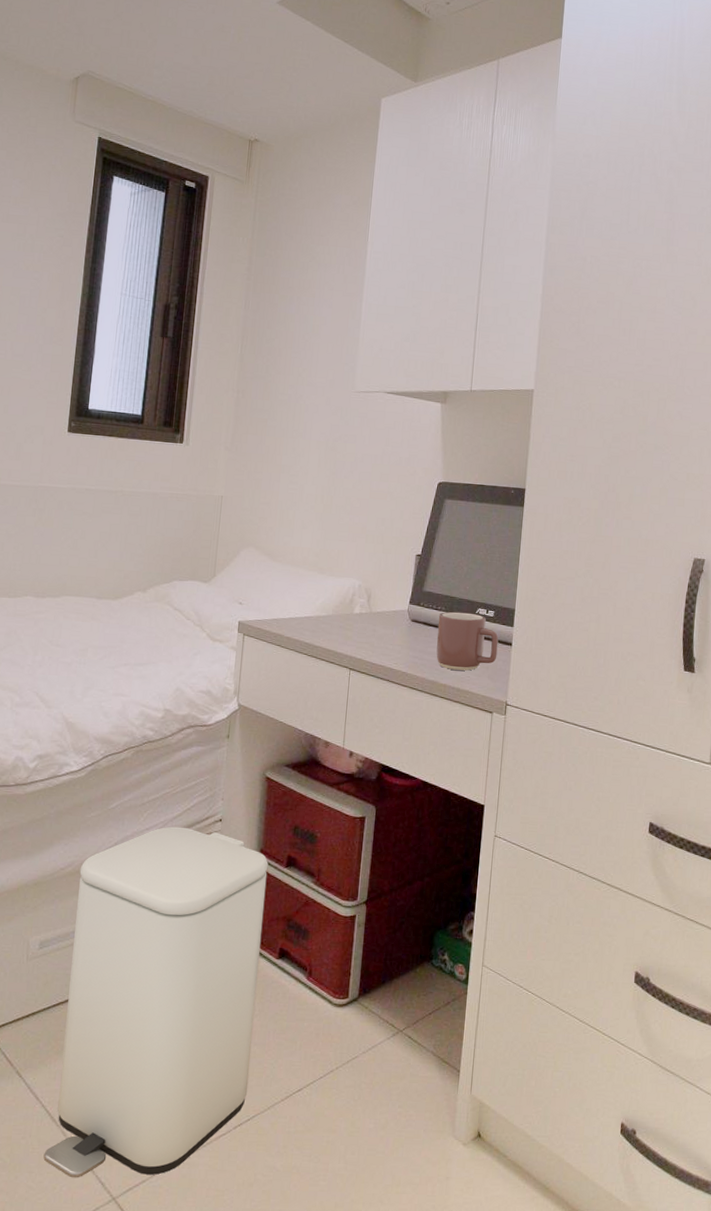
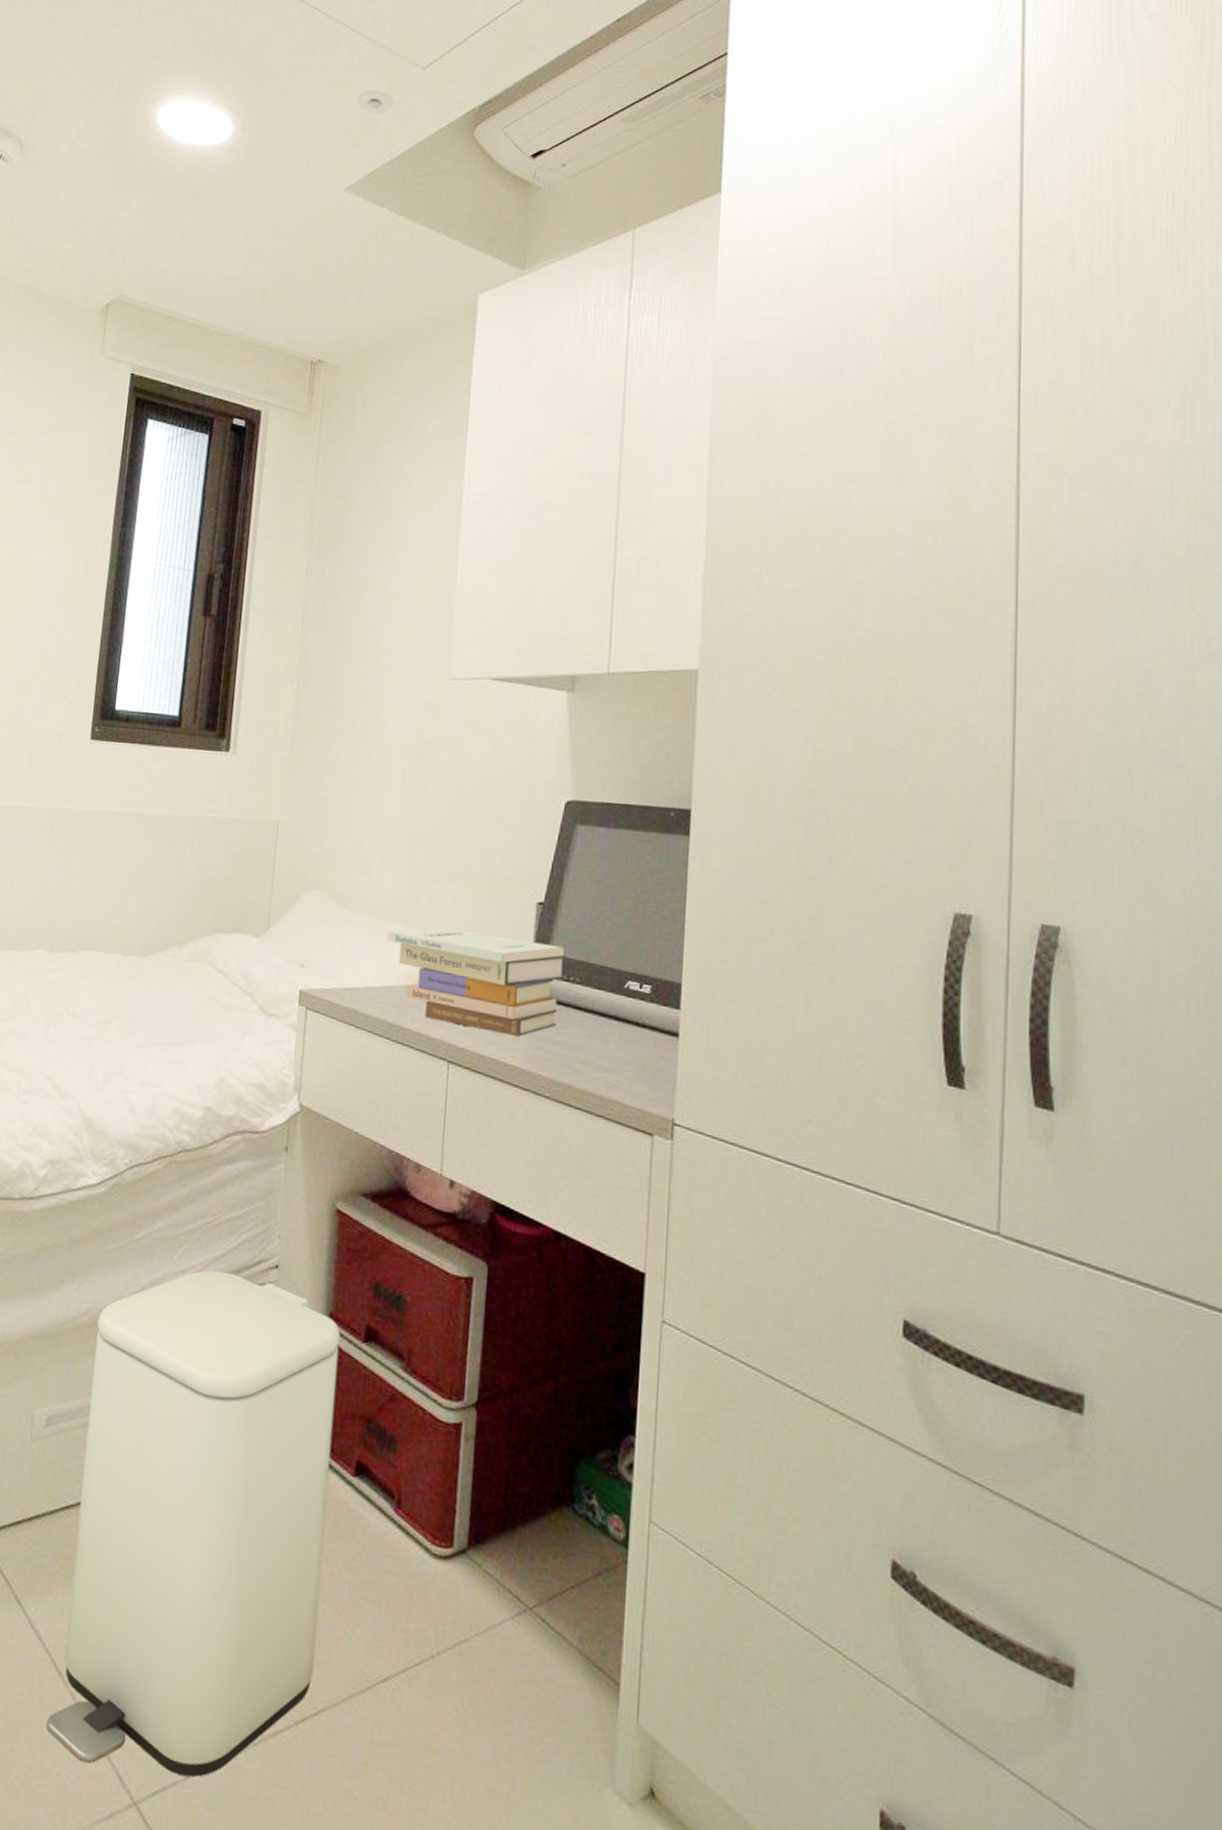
books: none [305,573,436,649] -> present [386,927,566,1037]
mug: present [436,611,499,671] -> none [569,984,659,1071]

